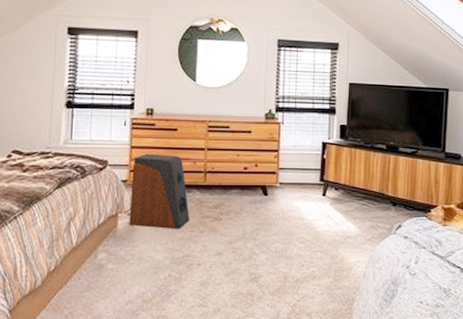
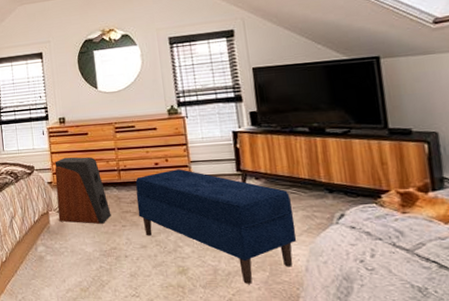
bench: none [219,175,362,290] -> present [135,169,297,284]

